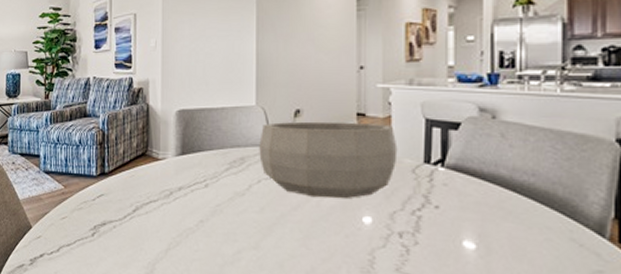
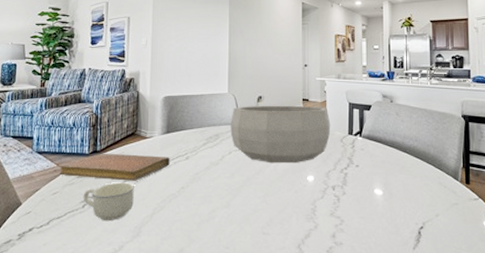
notebook: none [66,175,186,210] -> present [58,153,170,181]
cup: none [92,210,146,253] -> present [83,182,134,220]

